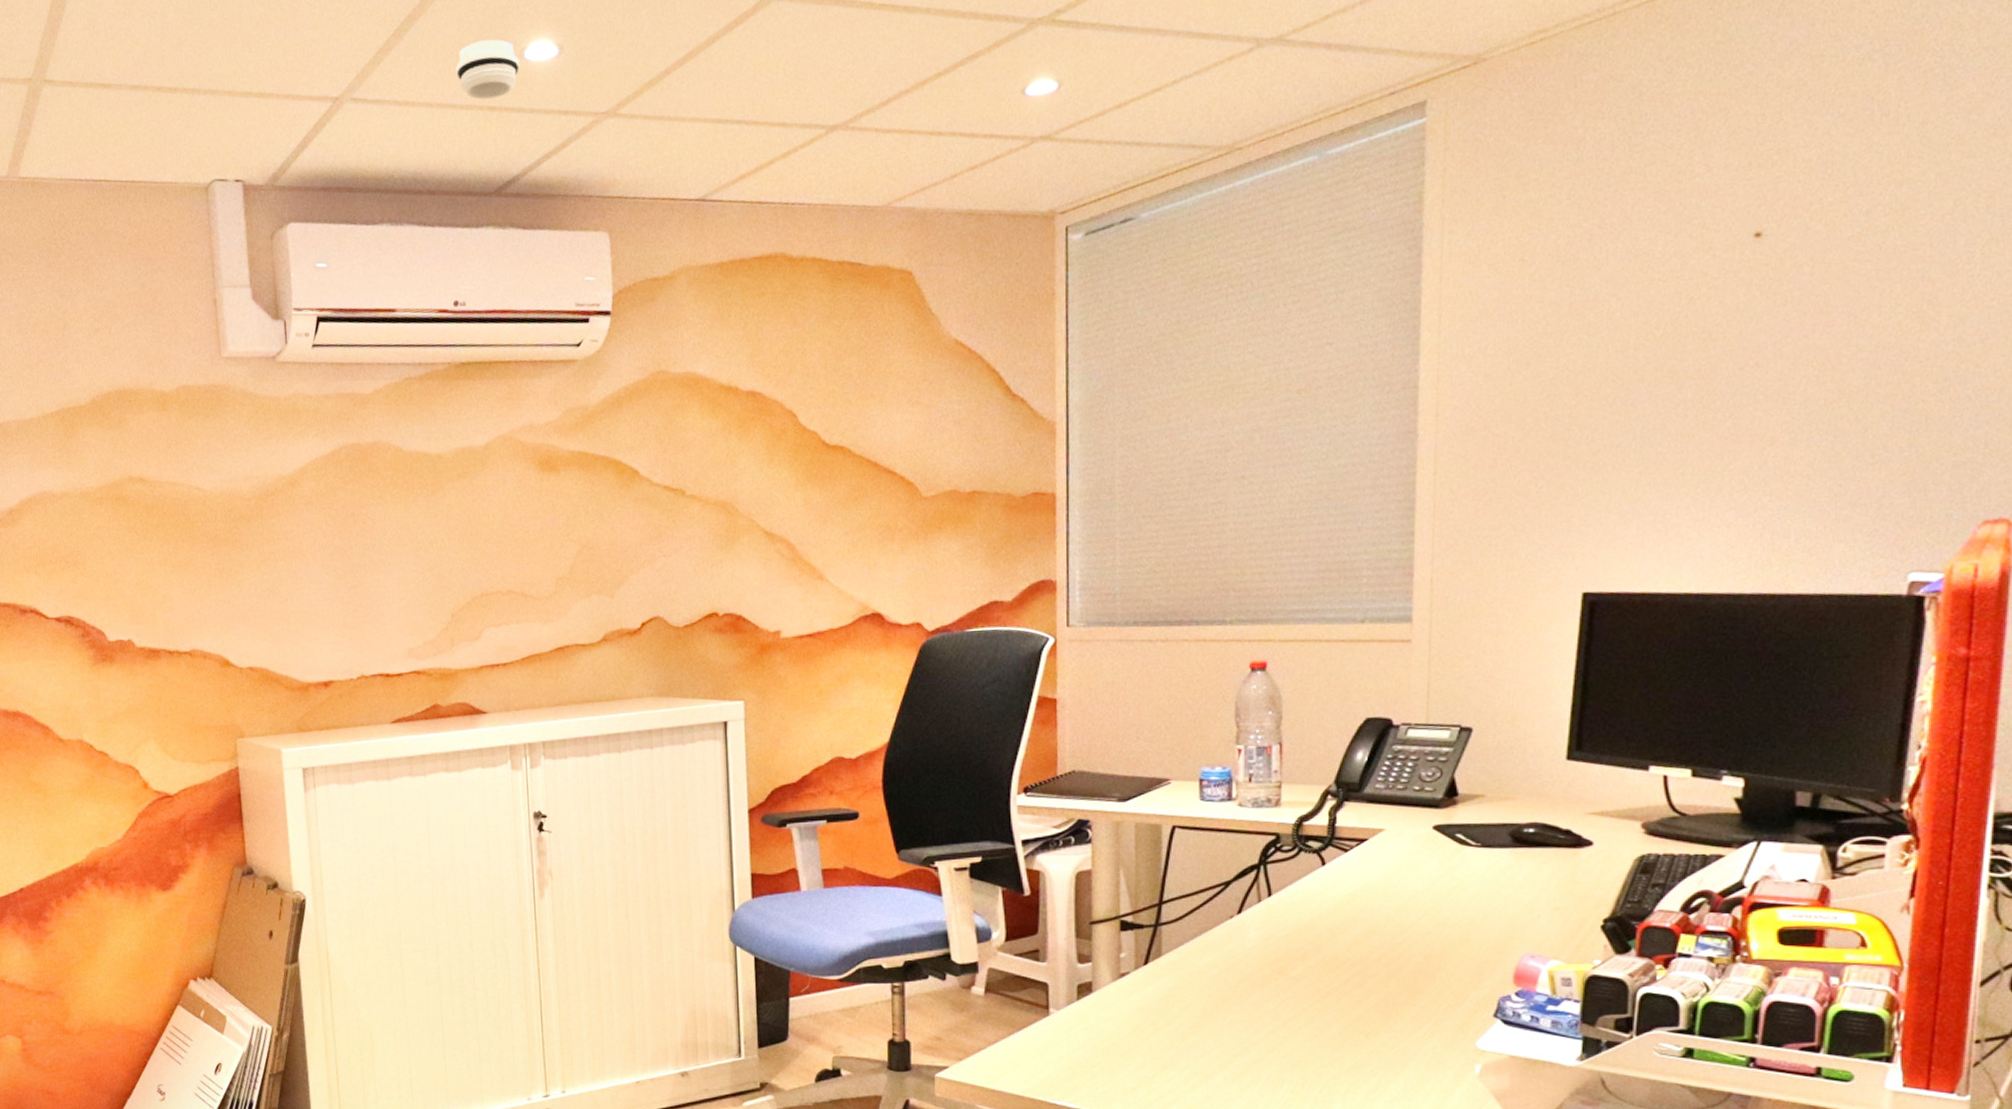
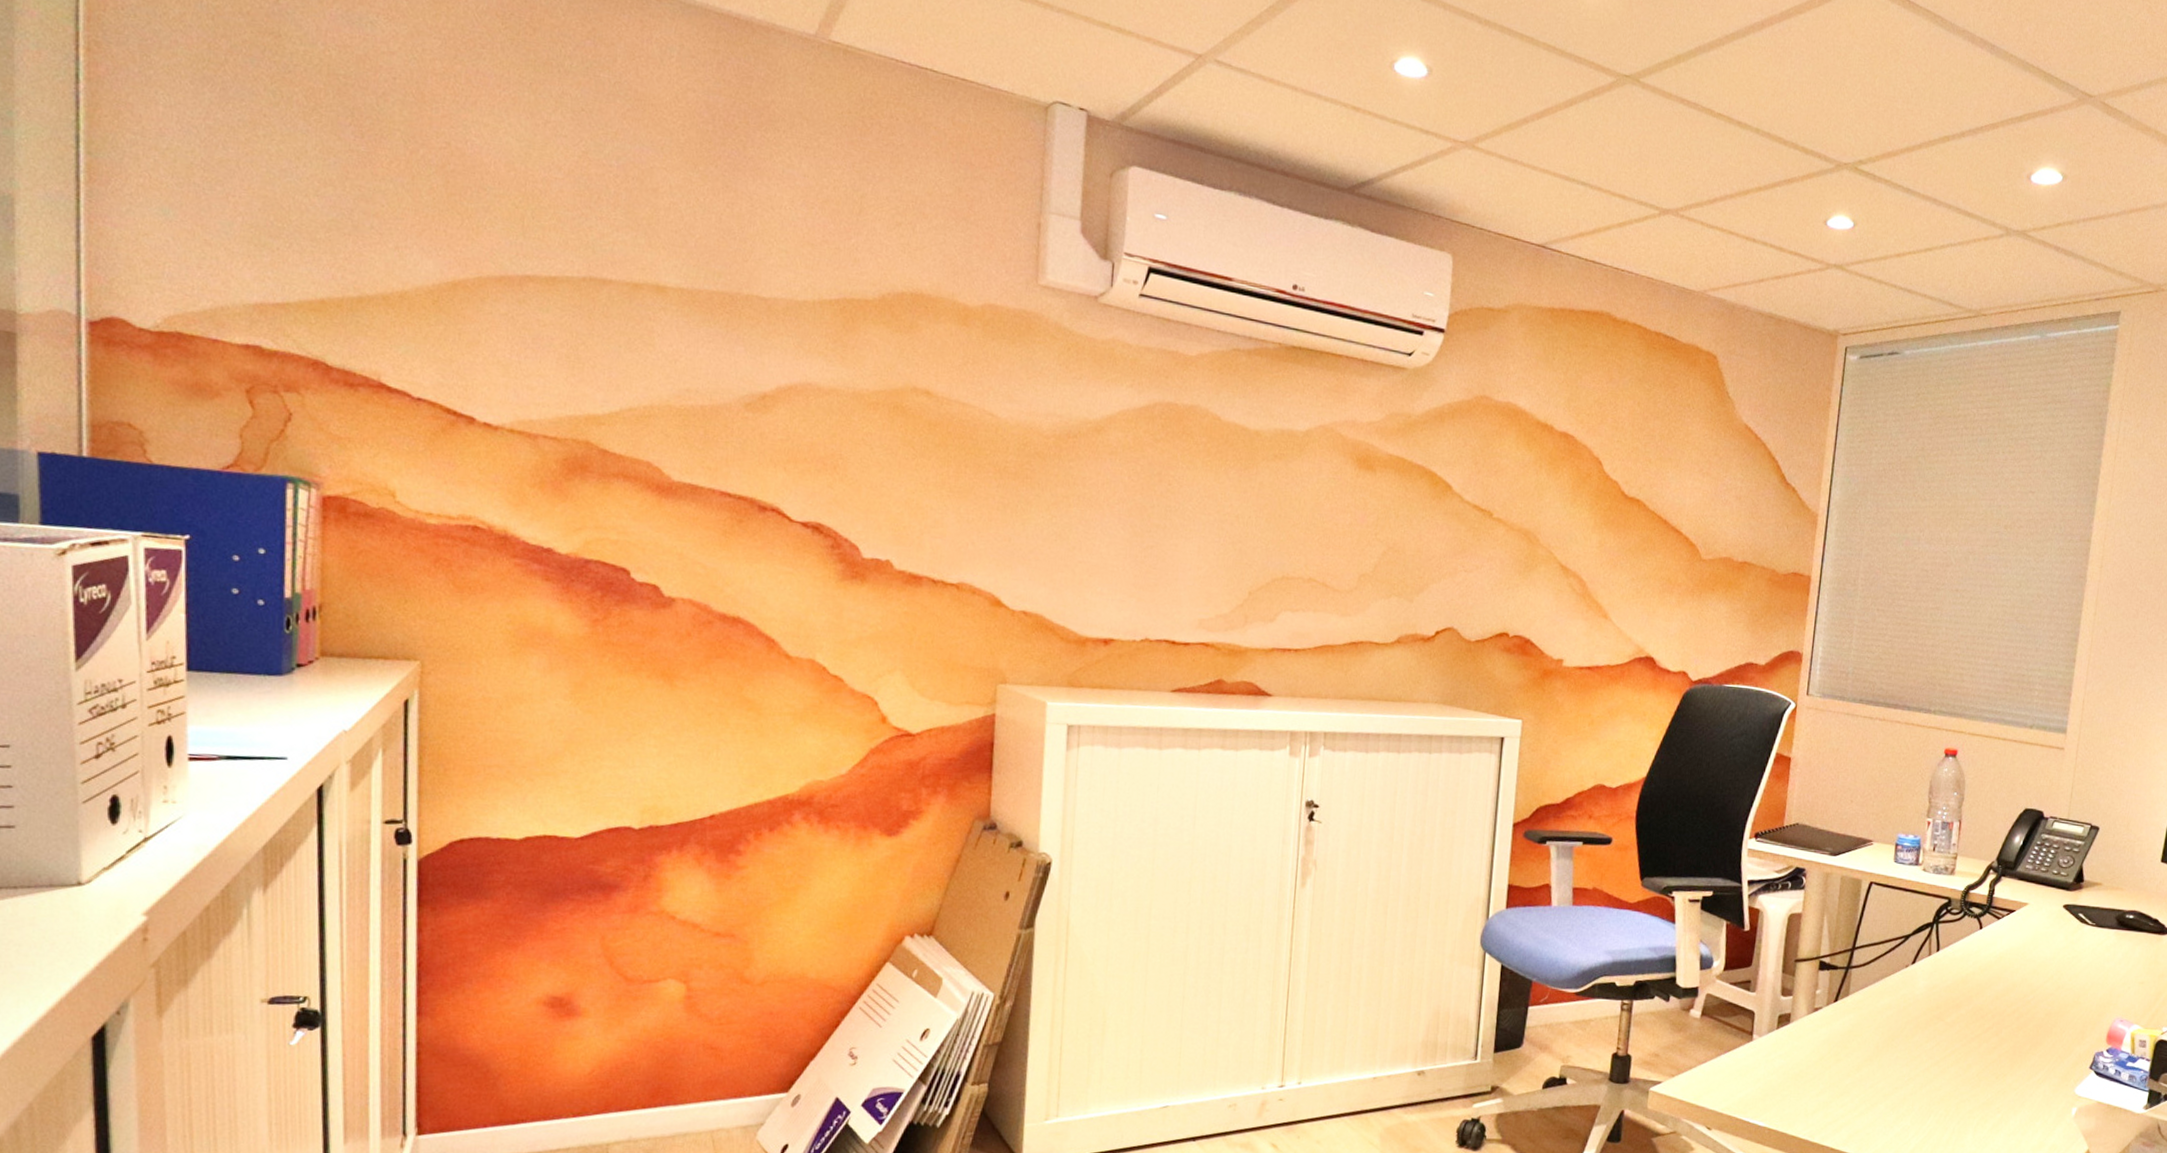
smoke detector: present [456,39,520,100] -> none [1325,41,1389,100]

